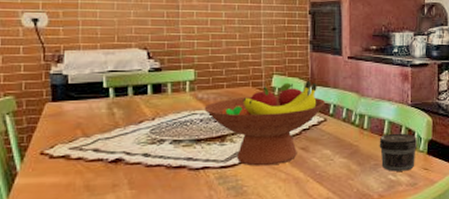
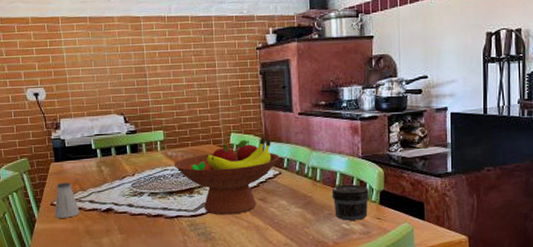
saltshaker: none [43,127,79,171] -> present [54,182,80,218]

